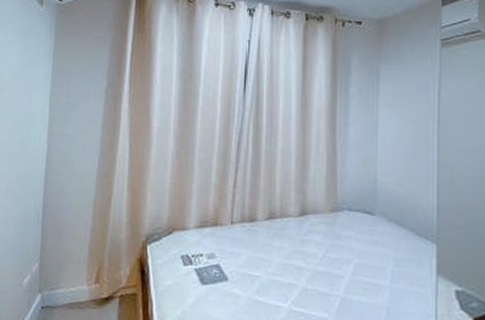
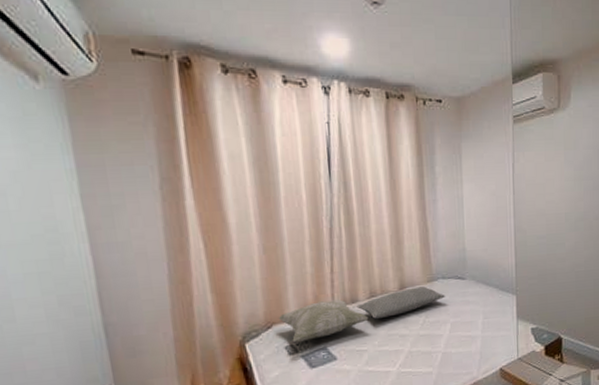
decorative pillow: none [179,214,265,254] -> present [278,299,369,342]
pillow: none [254,215,350,244] -> present [357,286,445,319]

